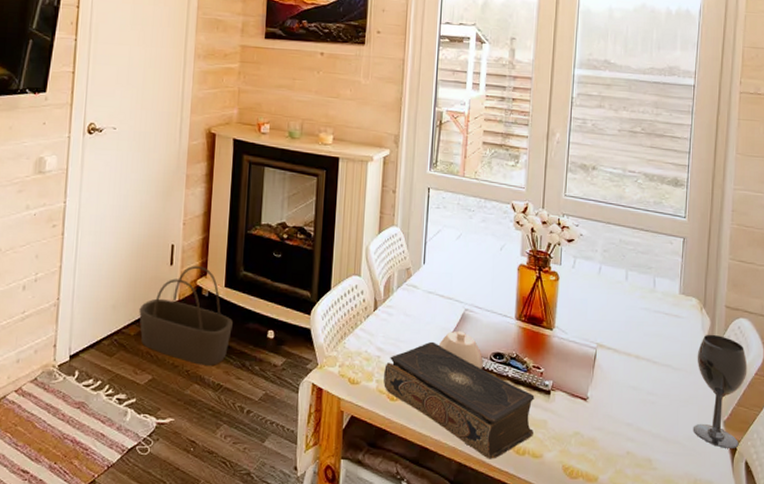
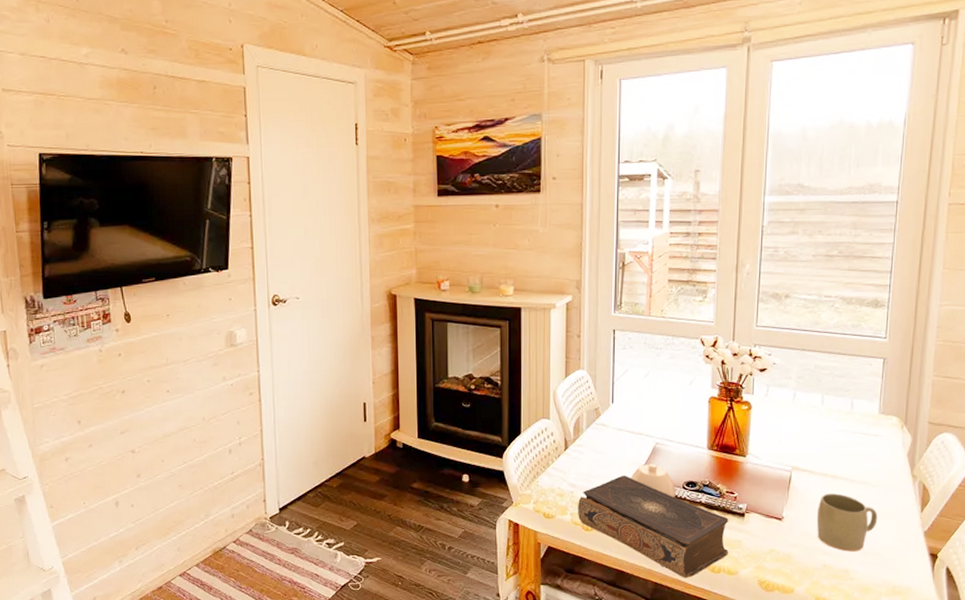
basket: present [139,266,233,365] -> none [339,421,428,510]
mug: none [620,375,679,439] -> present [816,493,878,552]
wine glass: present [693,334,748,450] -> none [892,450,951,557]

